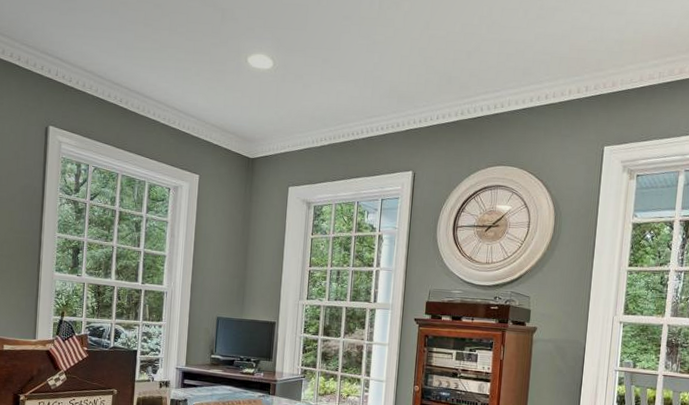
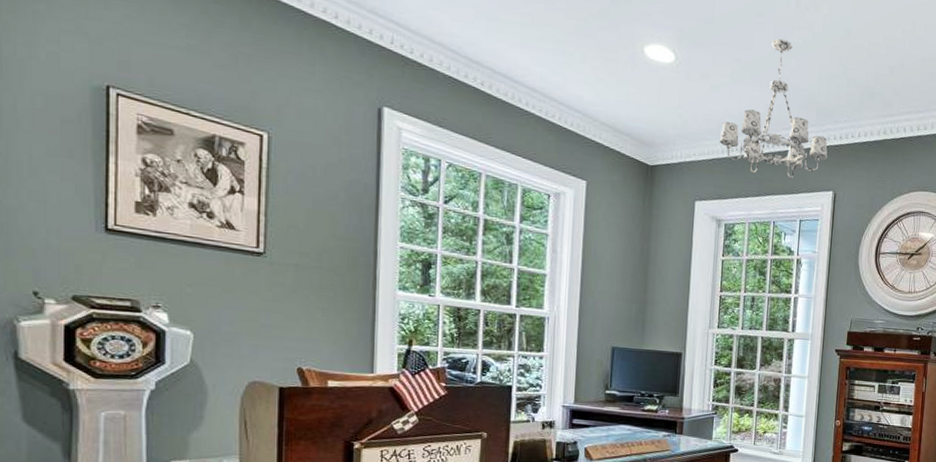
chandelier: none [310,37,408,162] -> present [719,38,828,179]

